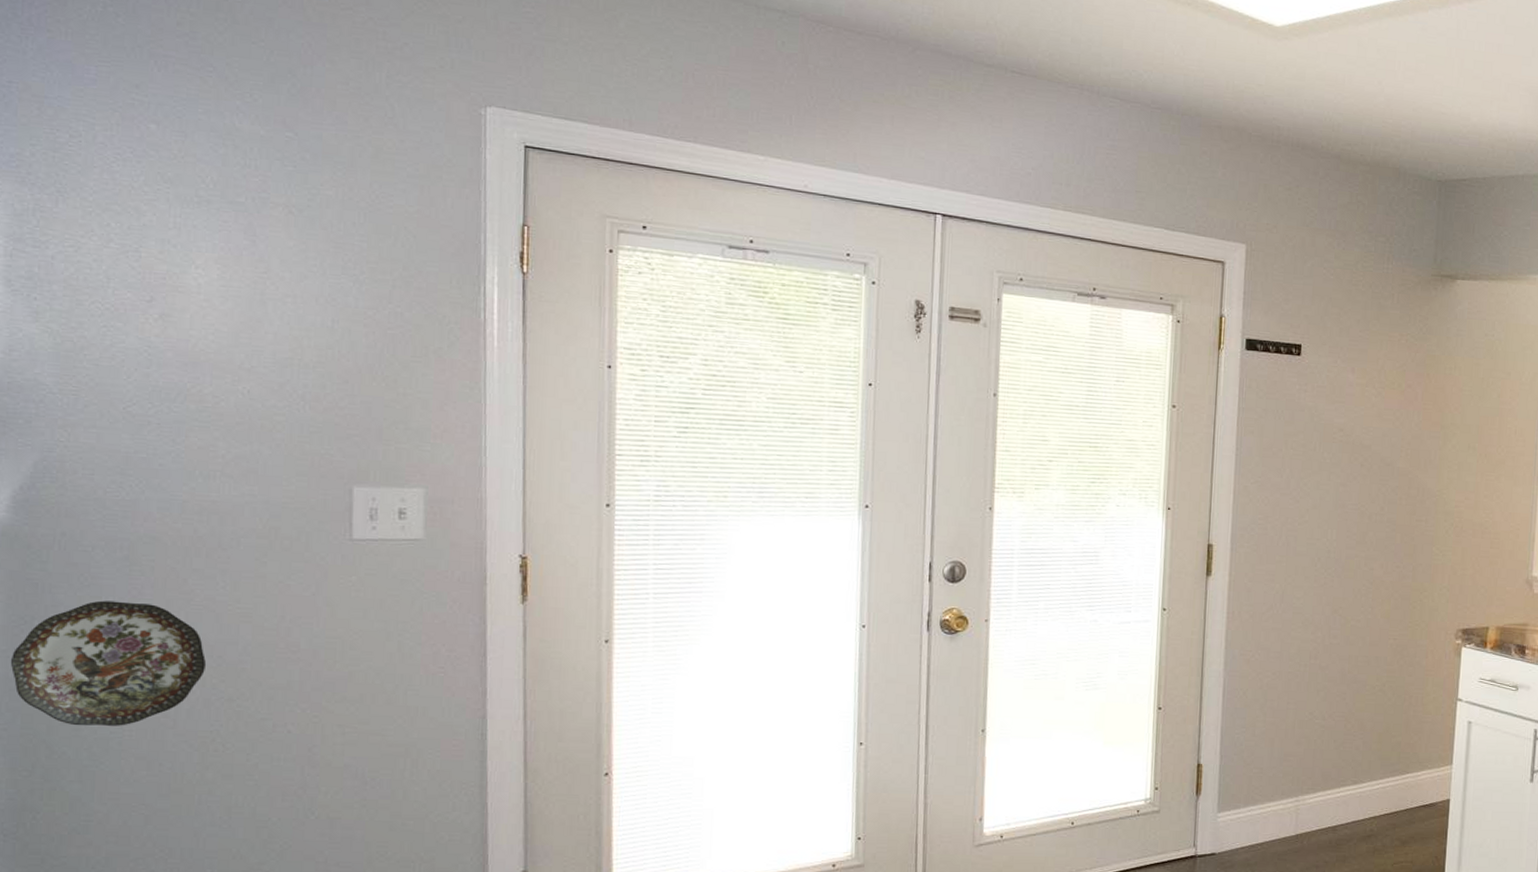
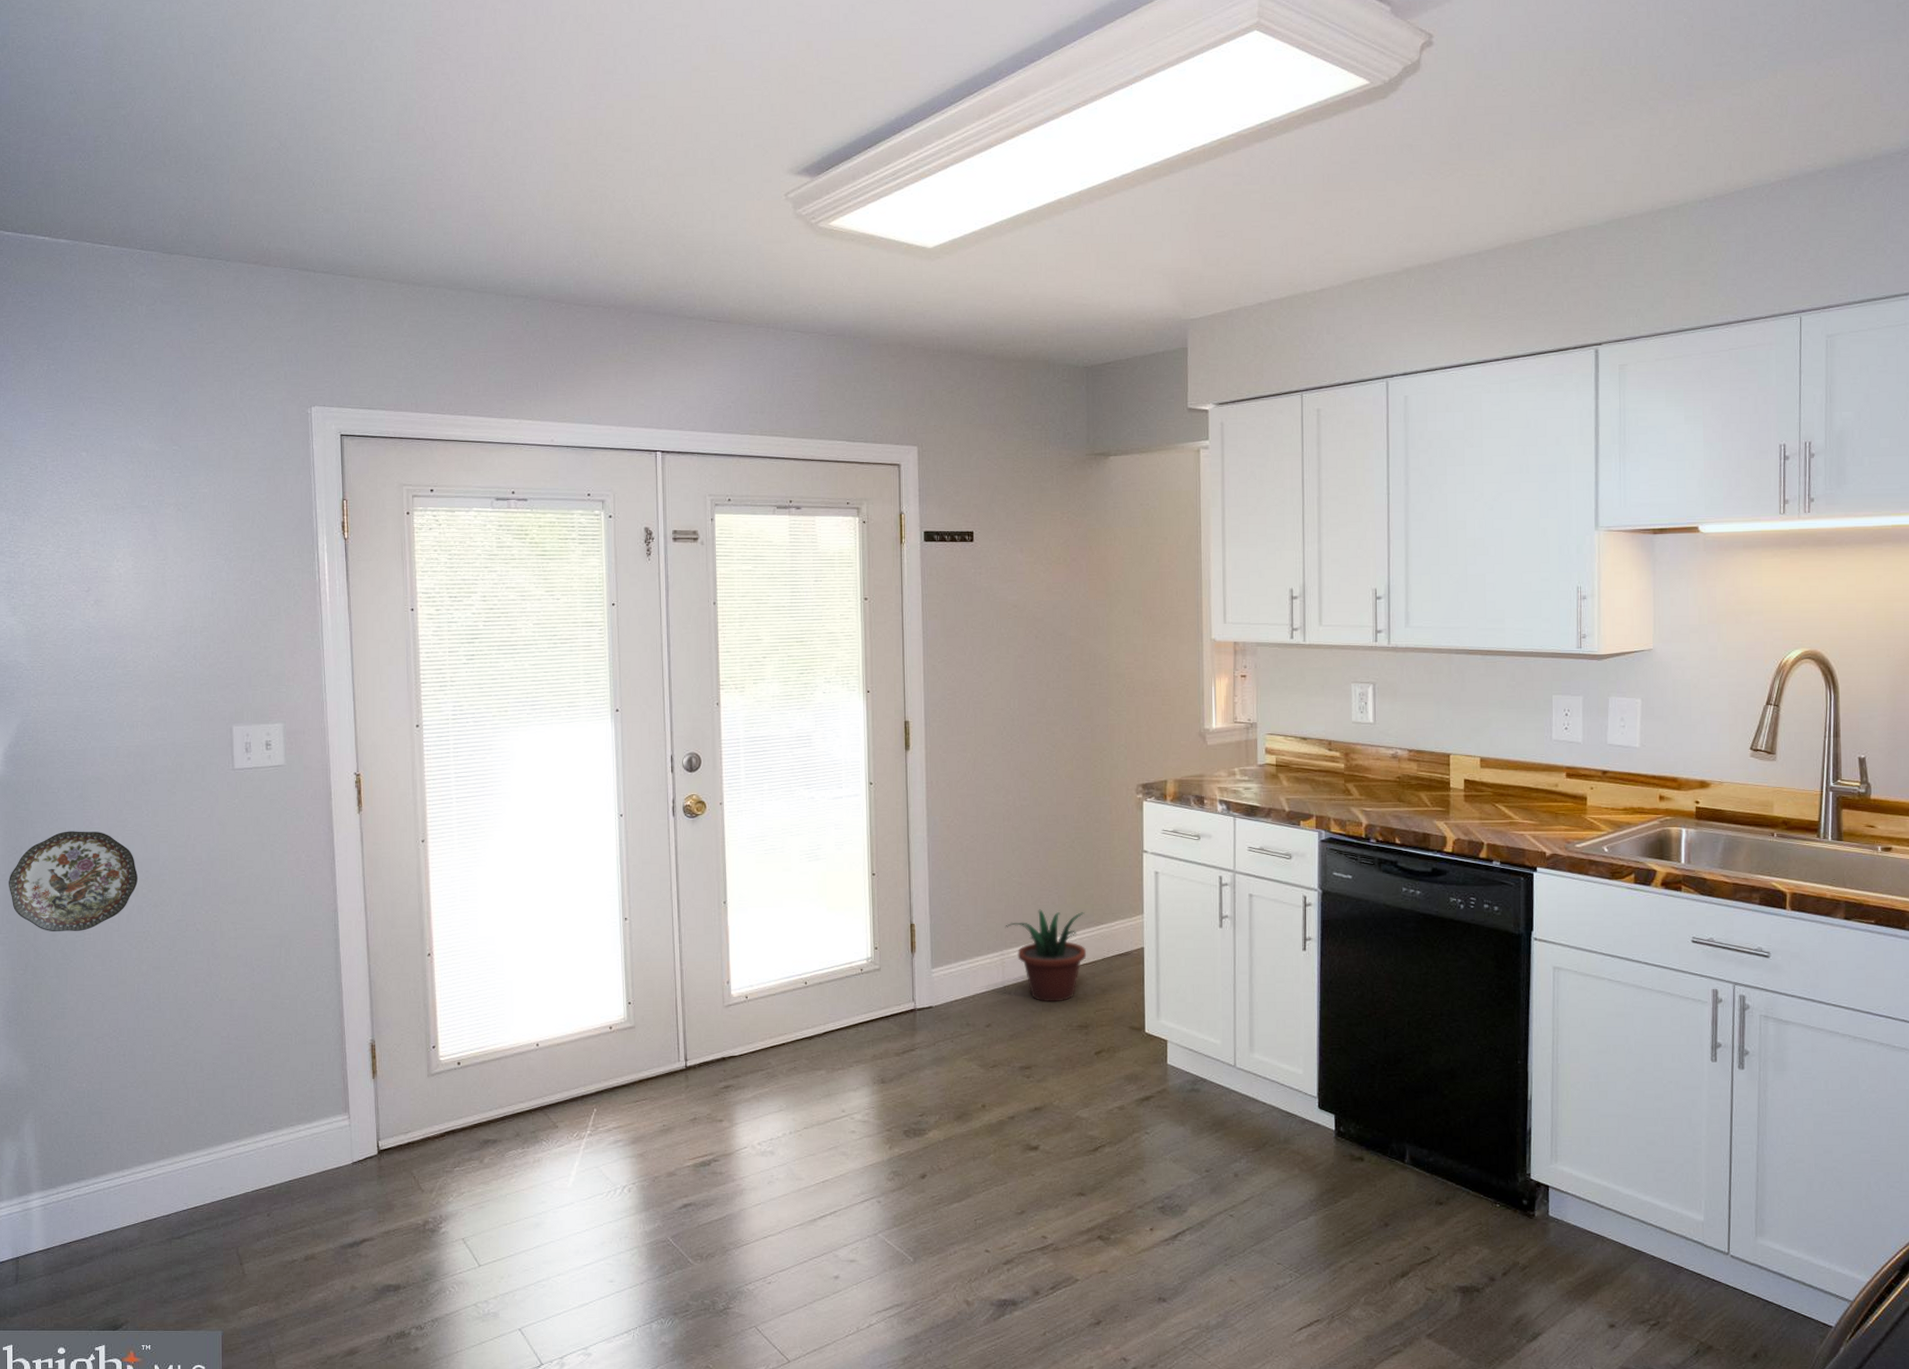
potted plant: none [1302,754,1390,853] -> present [1005,909,1087,1002]

